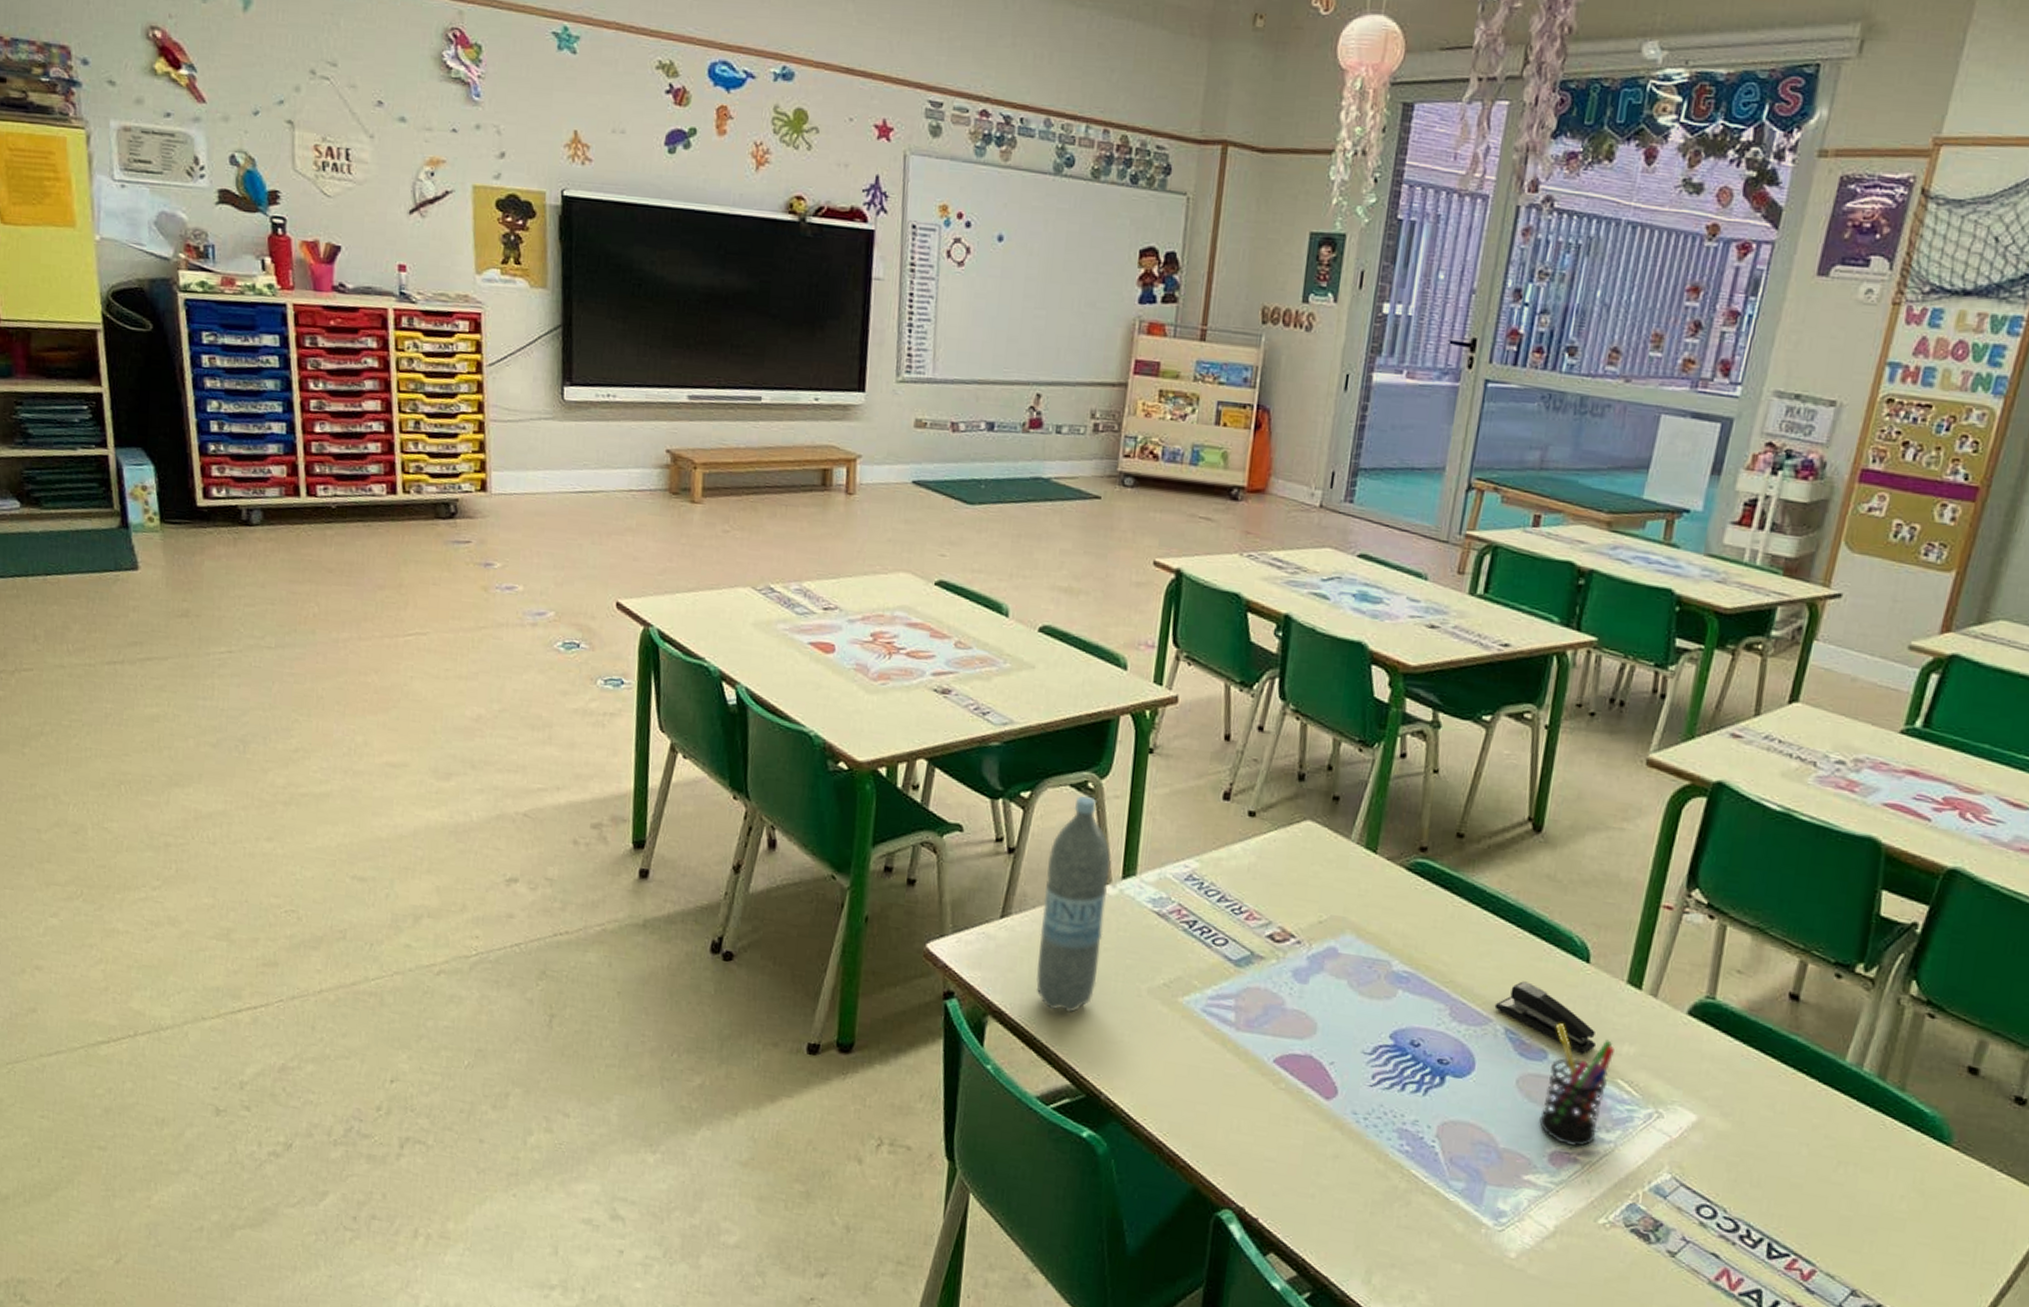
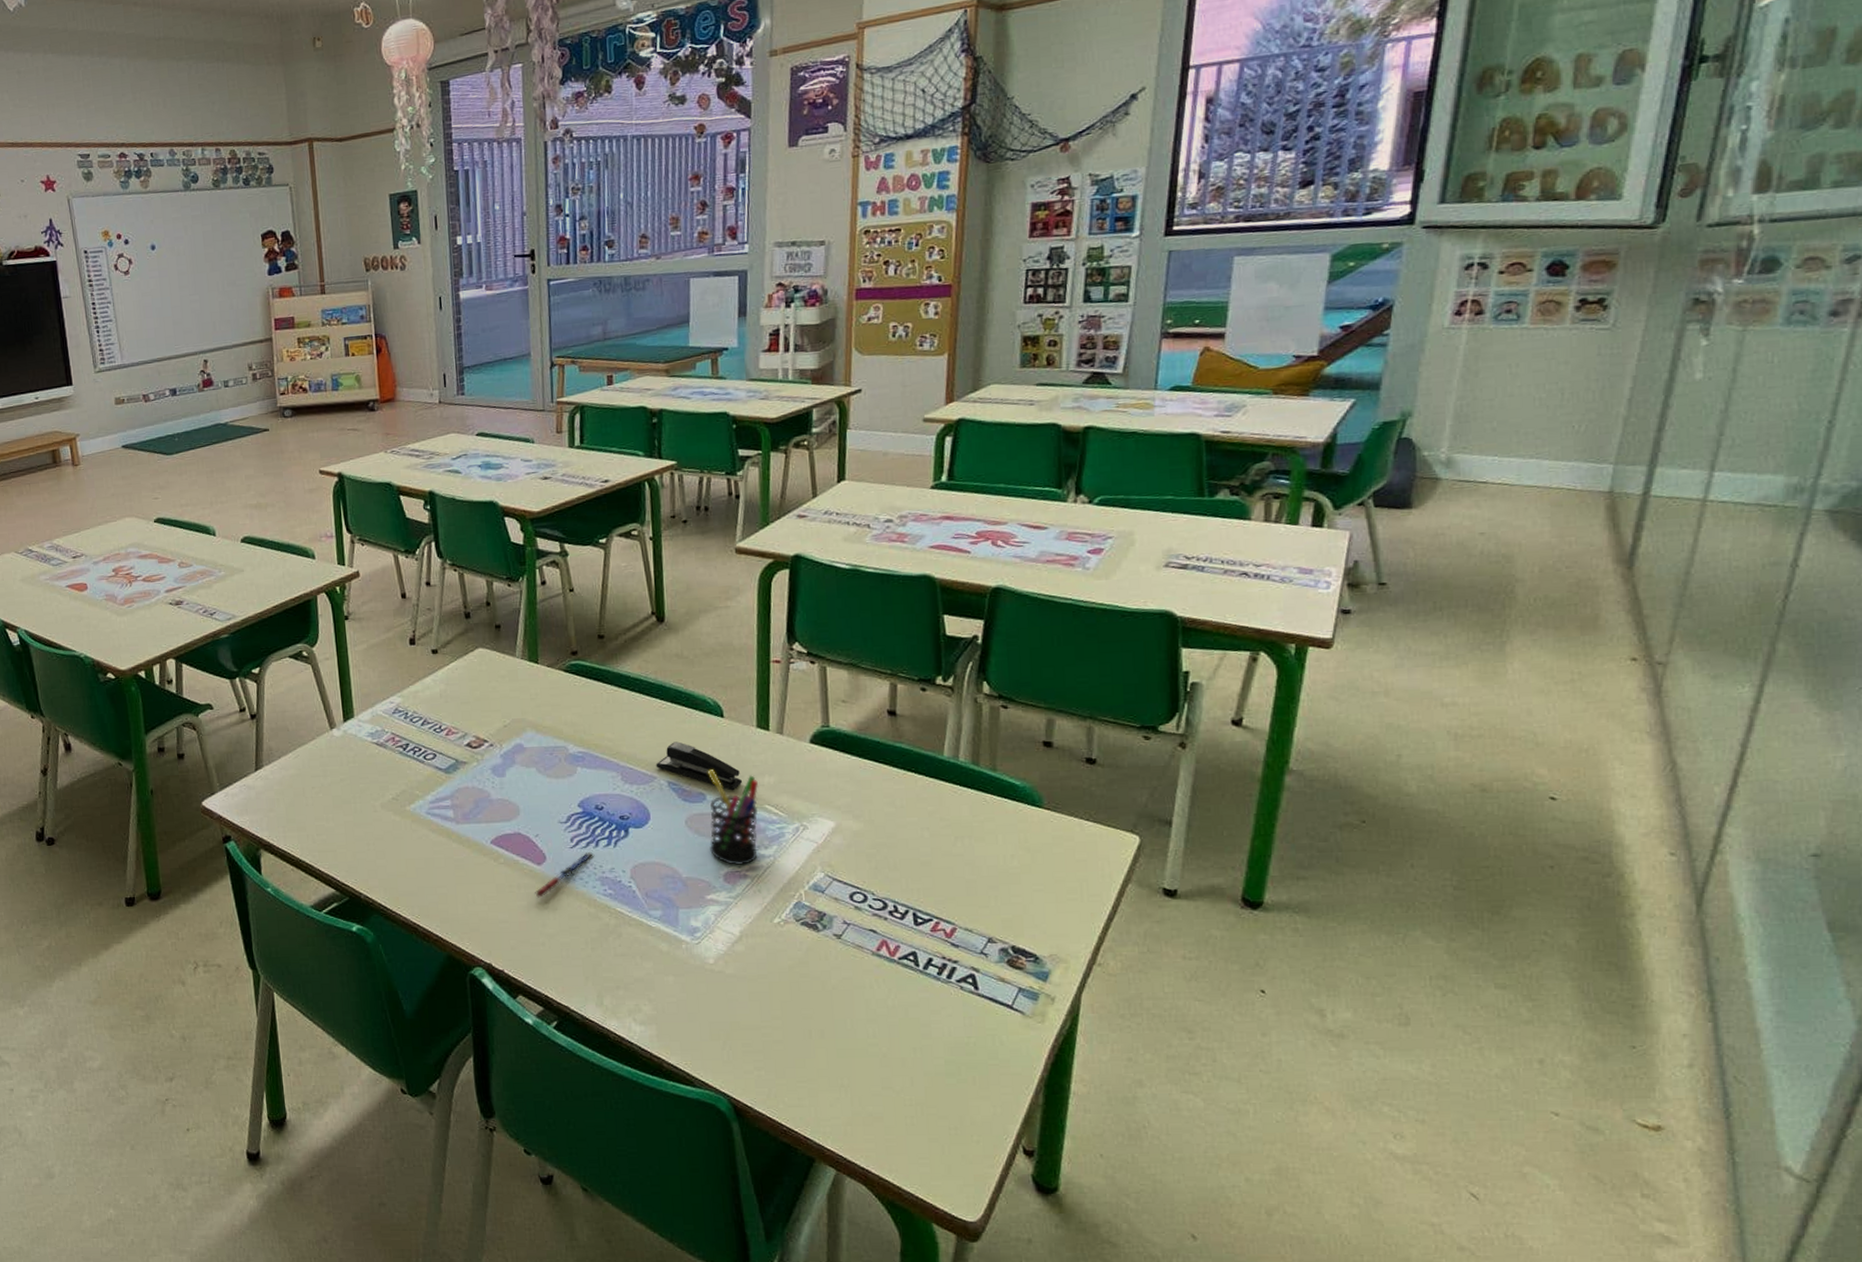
water bottle: present [1036,795,1110,1012] -> none [283,662,340,834]
pen: none [1315,1095,1398,1140] -> present [535,852,595,898]

